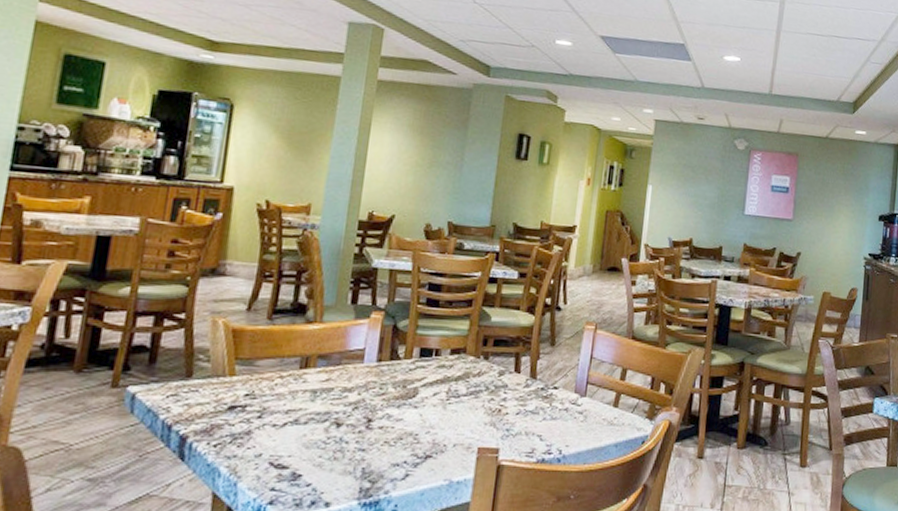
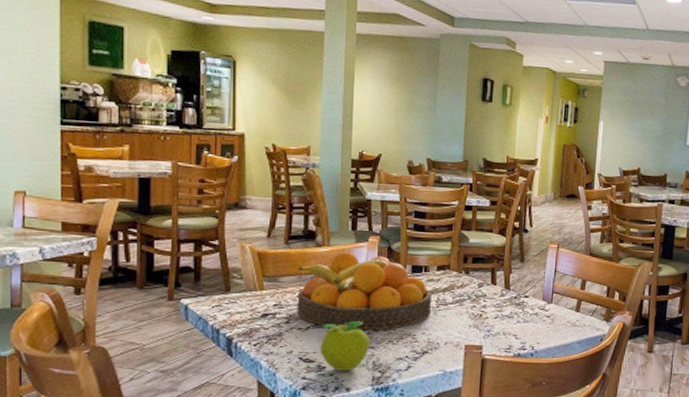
fruit bowl: none [273,329,443,428] -> present [297,251,432,330]
fruit: none [296,416,361,480] -> present [320,321,370,371]

